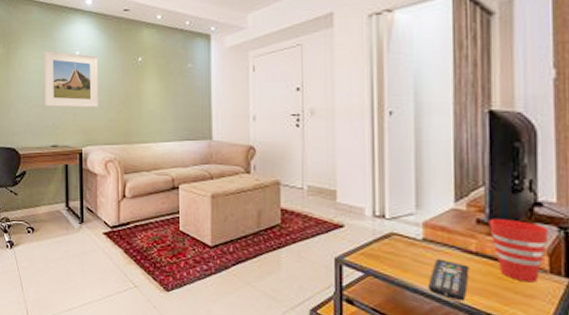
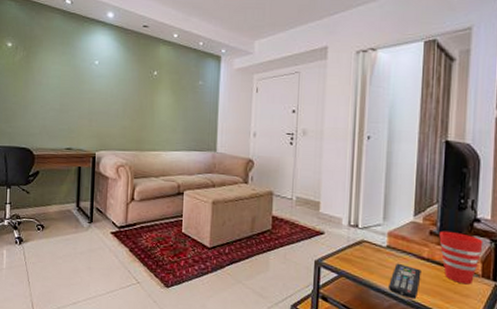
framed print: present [44,50,98,108] -> none [62,57,116,116]

